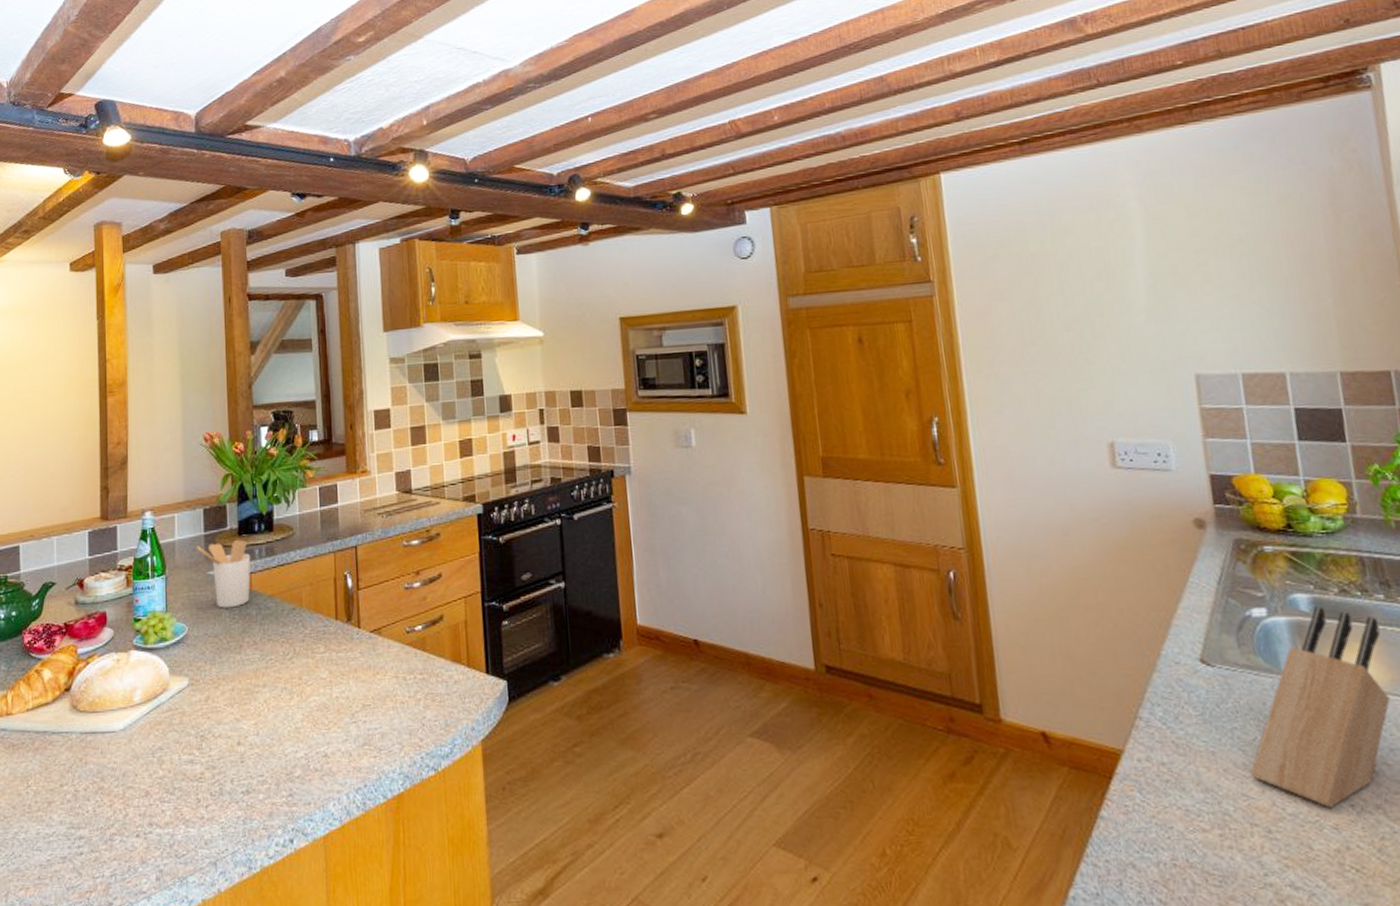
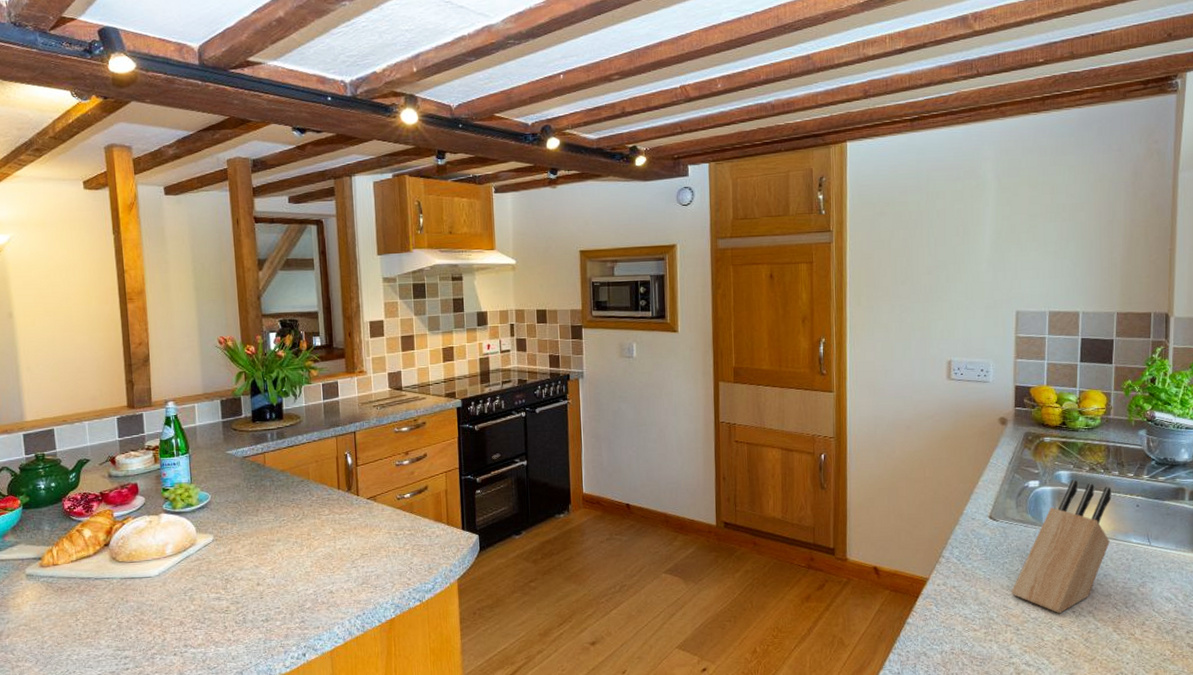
utensil holder: present [197,540,251,608] -> none [216,426,264,481]

